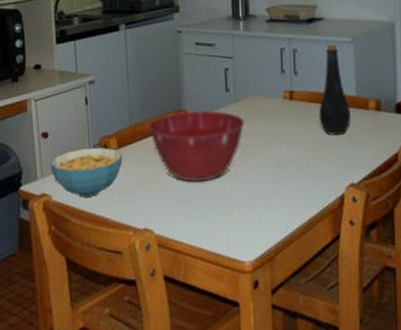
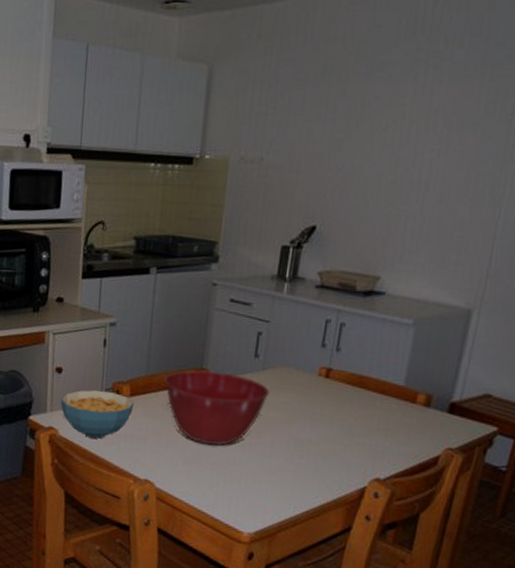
bottle: present [318,44,351,135] -> none [354,323,394,425]

